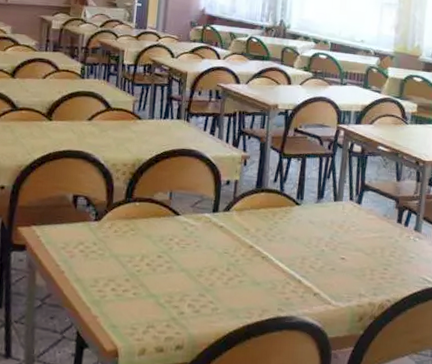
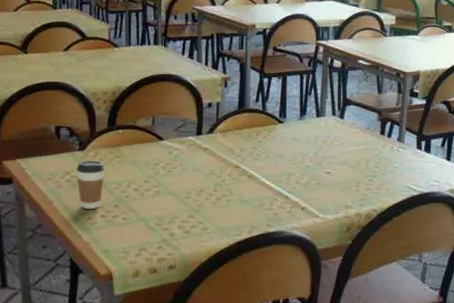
coffee cup: none [90,231,119,282] -> present [76,160,105,209]

